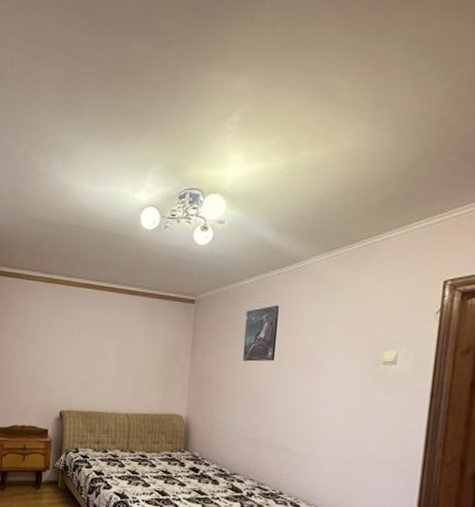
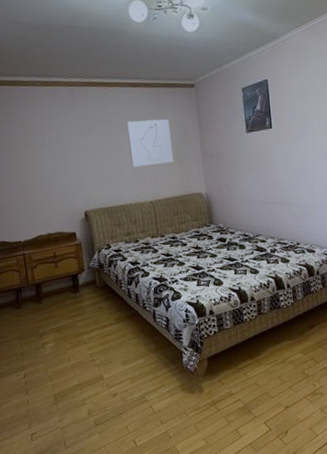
wall art: none [114,328,161,378] -> present [127,119,174,168]

